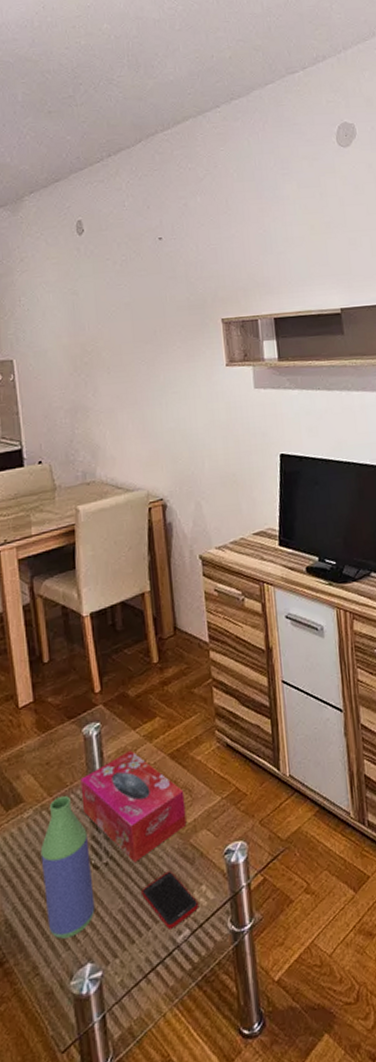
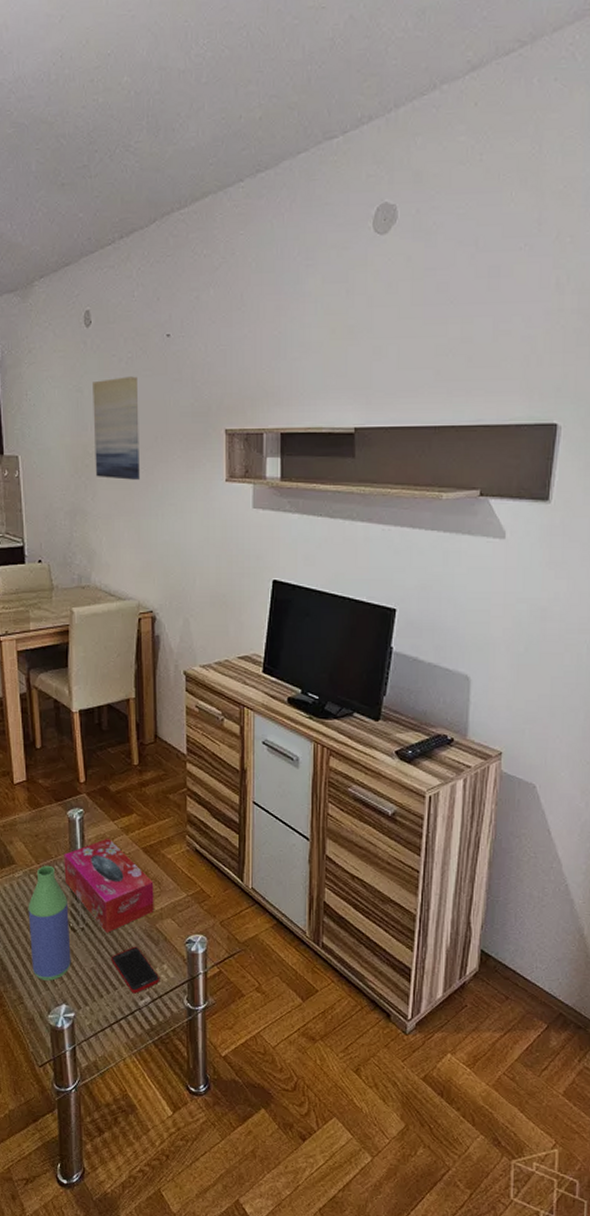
wall art: none [88,277,141,374] -> present [92,376,140,480]

